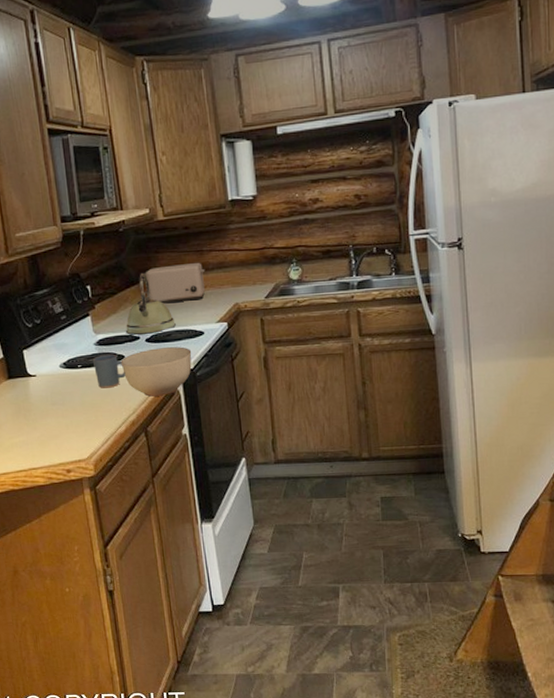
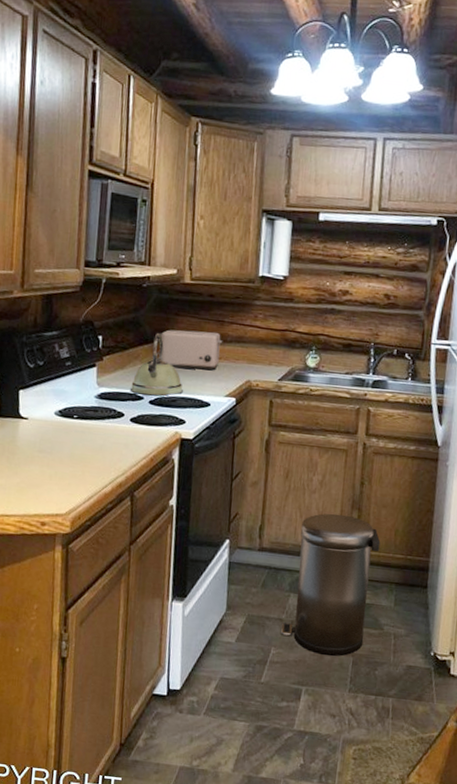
mug: present [92,353,126,389] -> none [90,409,122,445]
bowl: present [120,347,192,397] -> none [119,411,194,462]
pedal bin: none [308,416,392,552] -> present [281,513,381,656]

